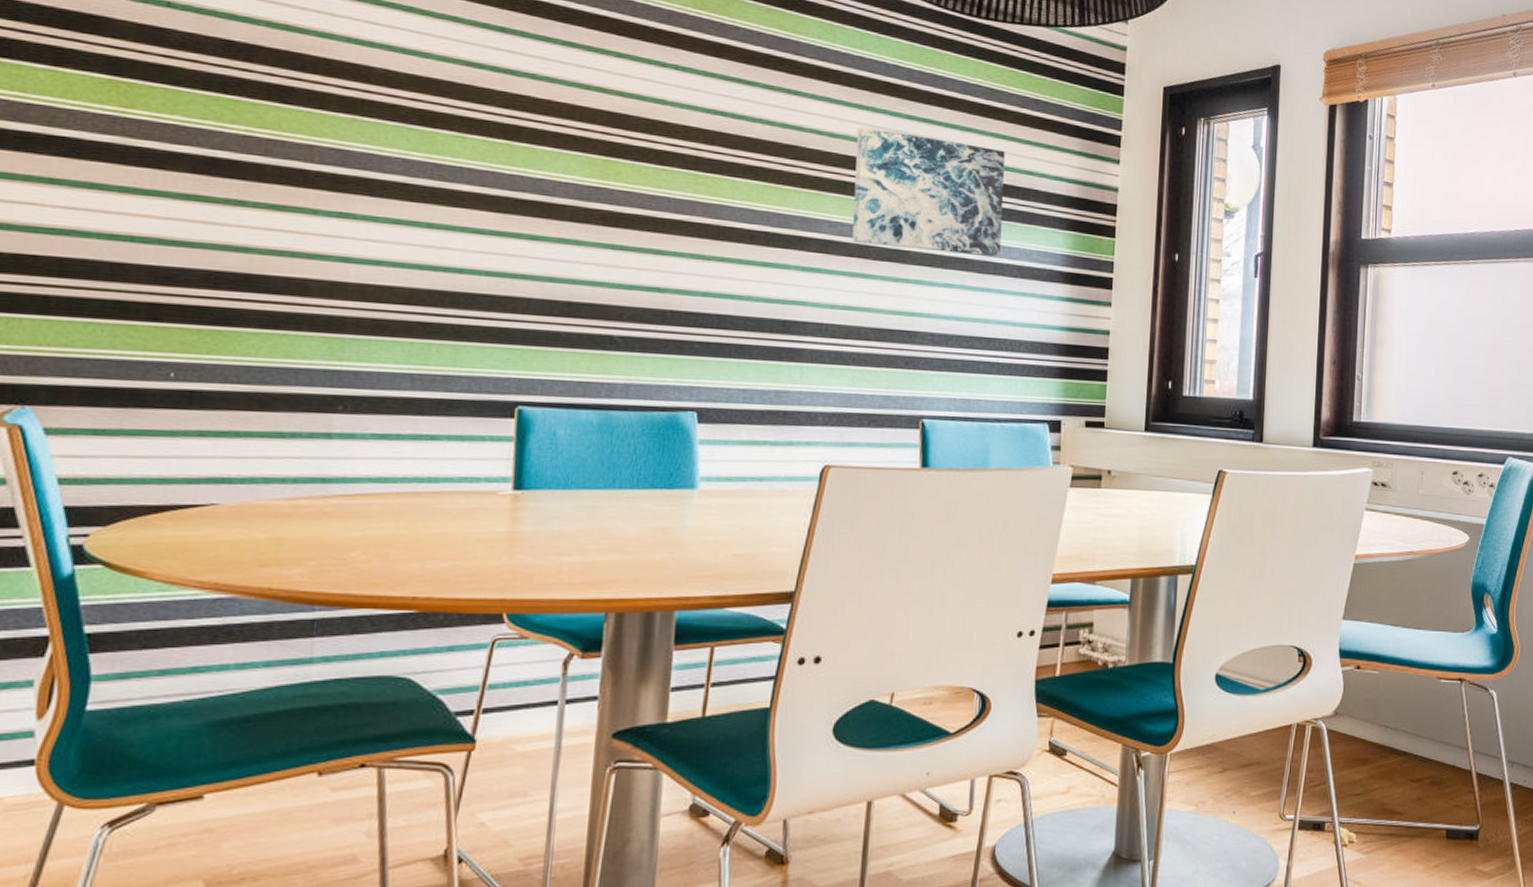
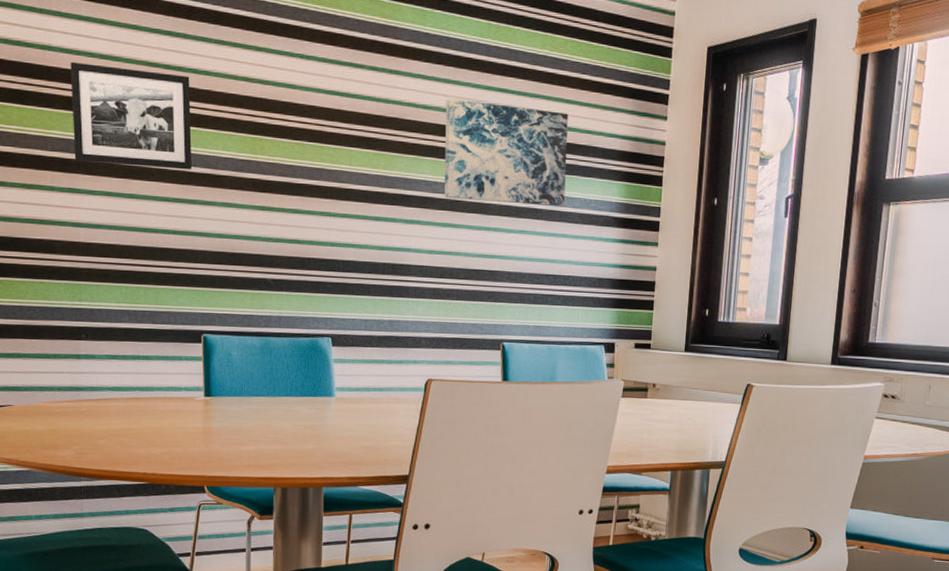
picture frame: none [352,54,525,196] -> present [70,61,192,170]

